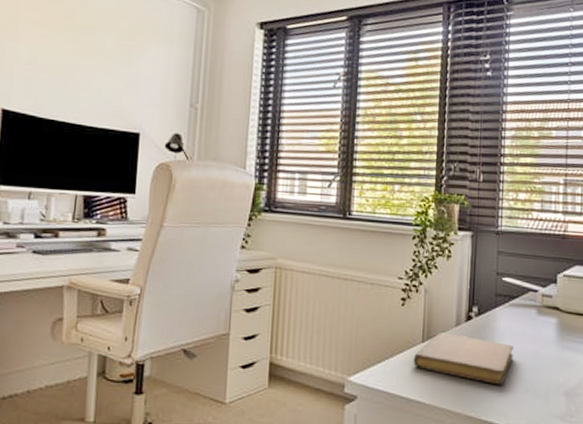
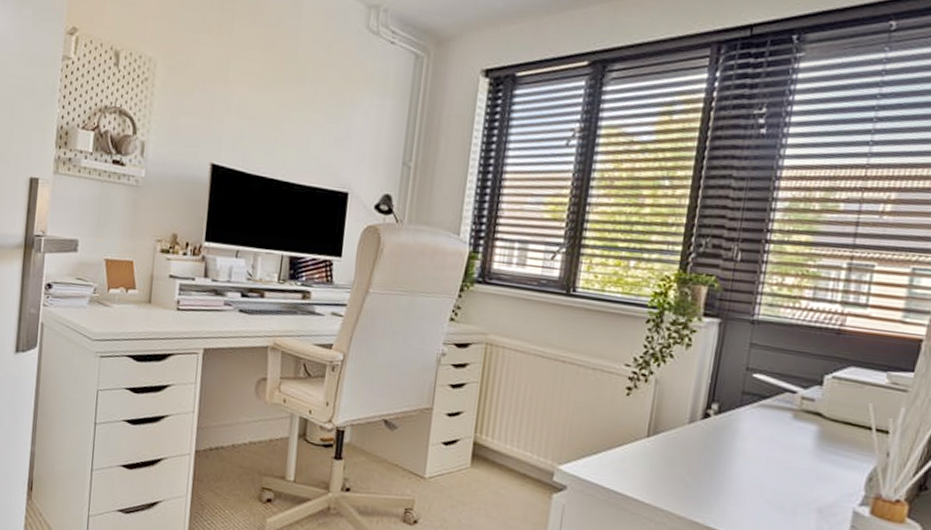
notebook: present [413,332,513,386] -> none [634,428,758,493]

